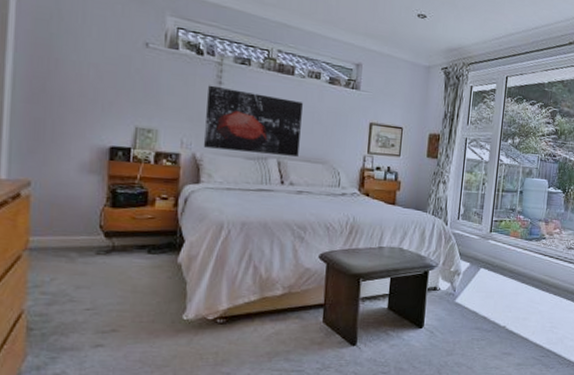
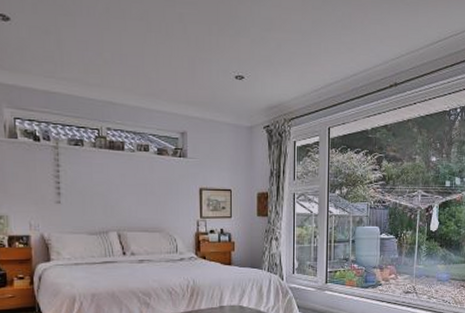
wall art: present [203,85,303,157] -> none [48,168,136,228]

